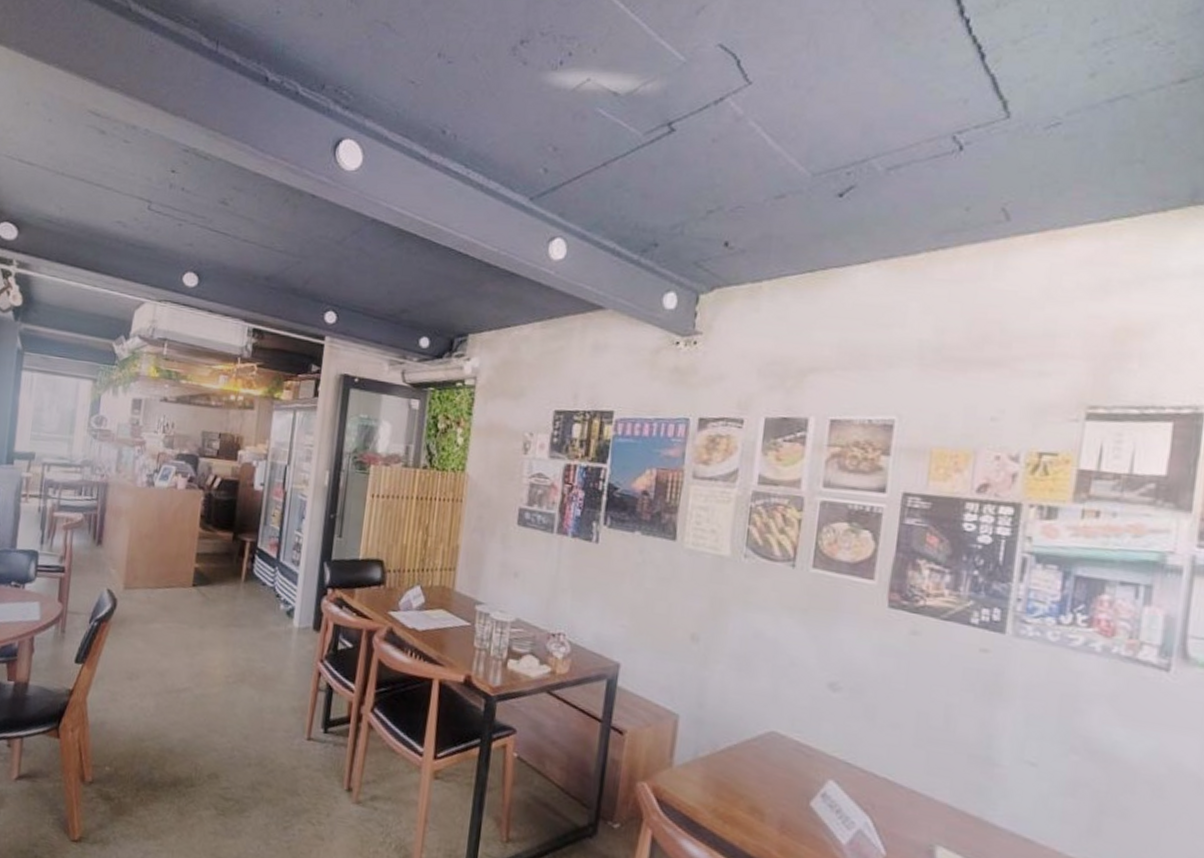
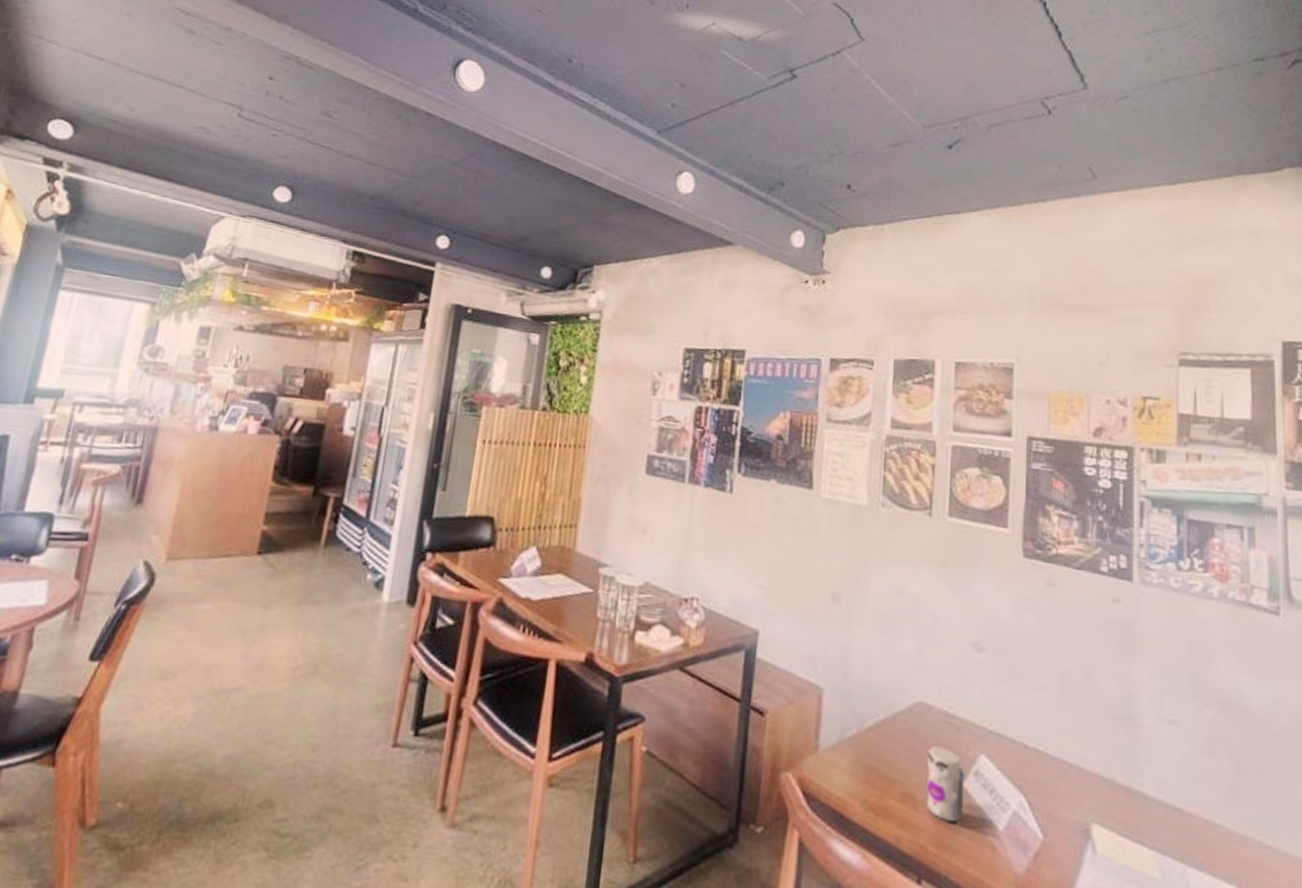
toy: none [773,769,812,838] -> present [927,746,965,826]

